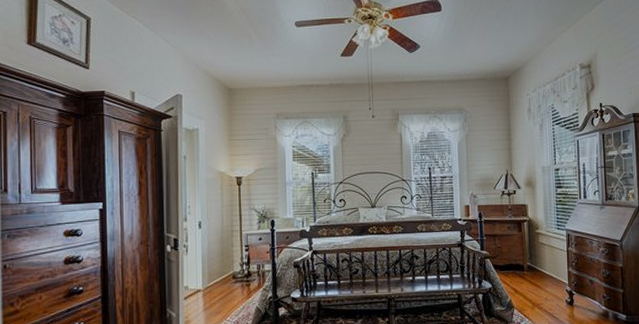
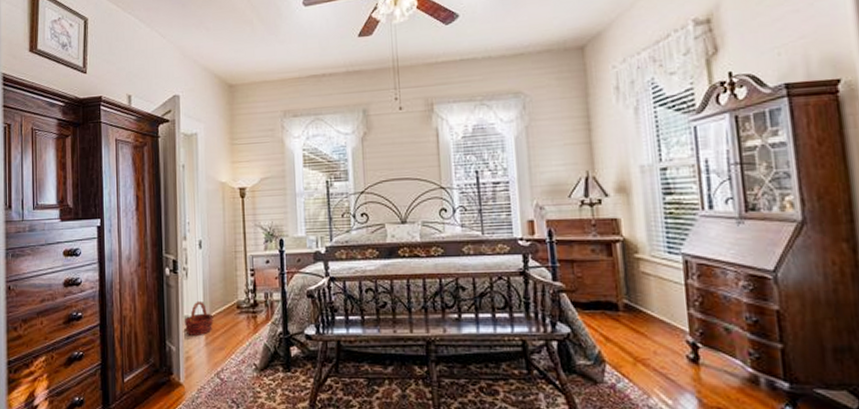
basket: none [184,273,211,303] -> present [184,300,214,335]

